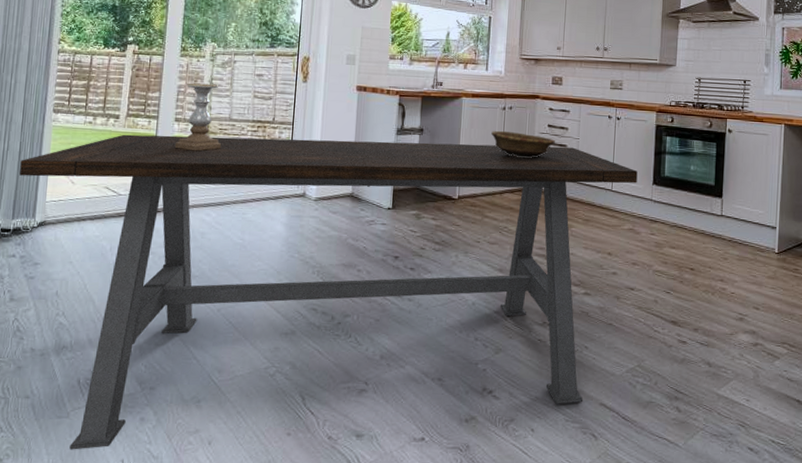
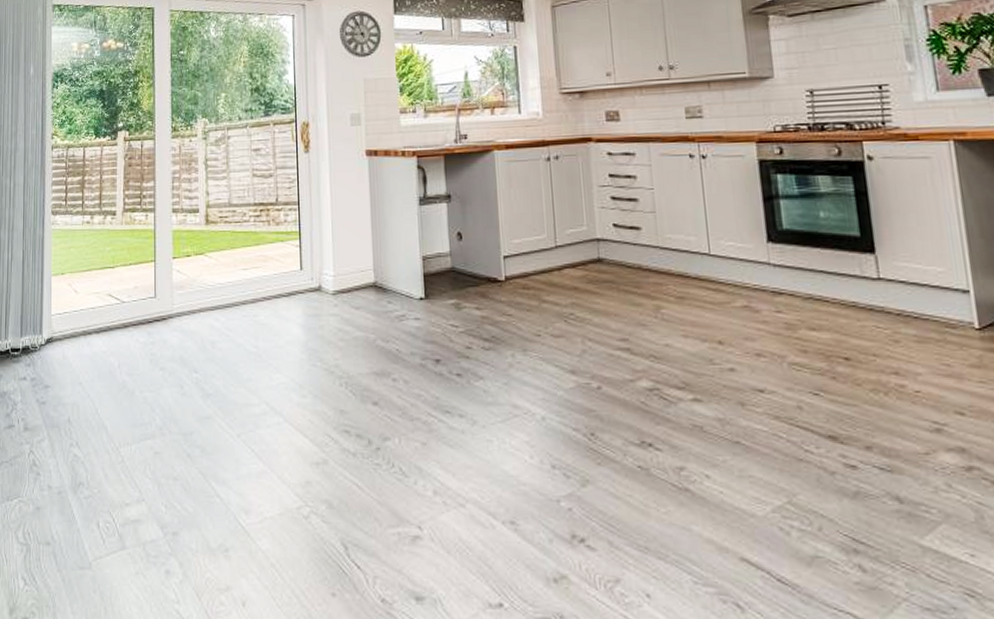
dining table: present [19,134,638,450] -> none [24,201,744,609]
candle holder: present [174,83,222,152] -> none [174,165,224,246]
decorative bowl: present [491,130,555,159] -> none [536,187,622,221]

